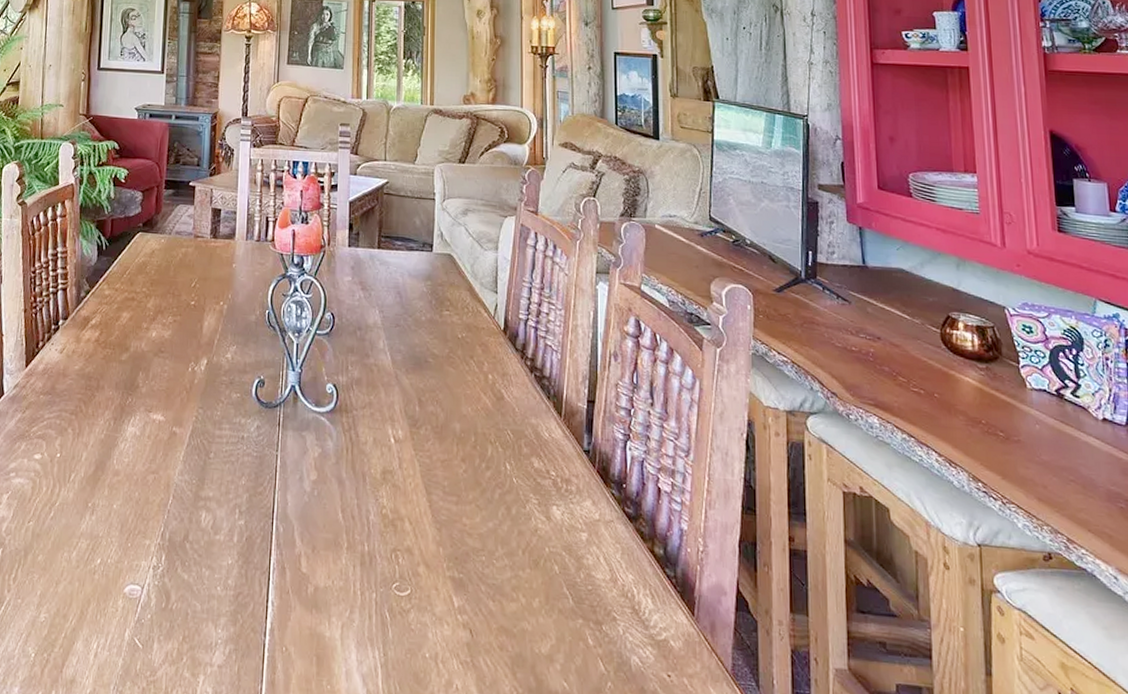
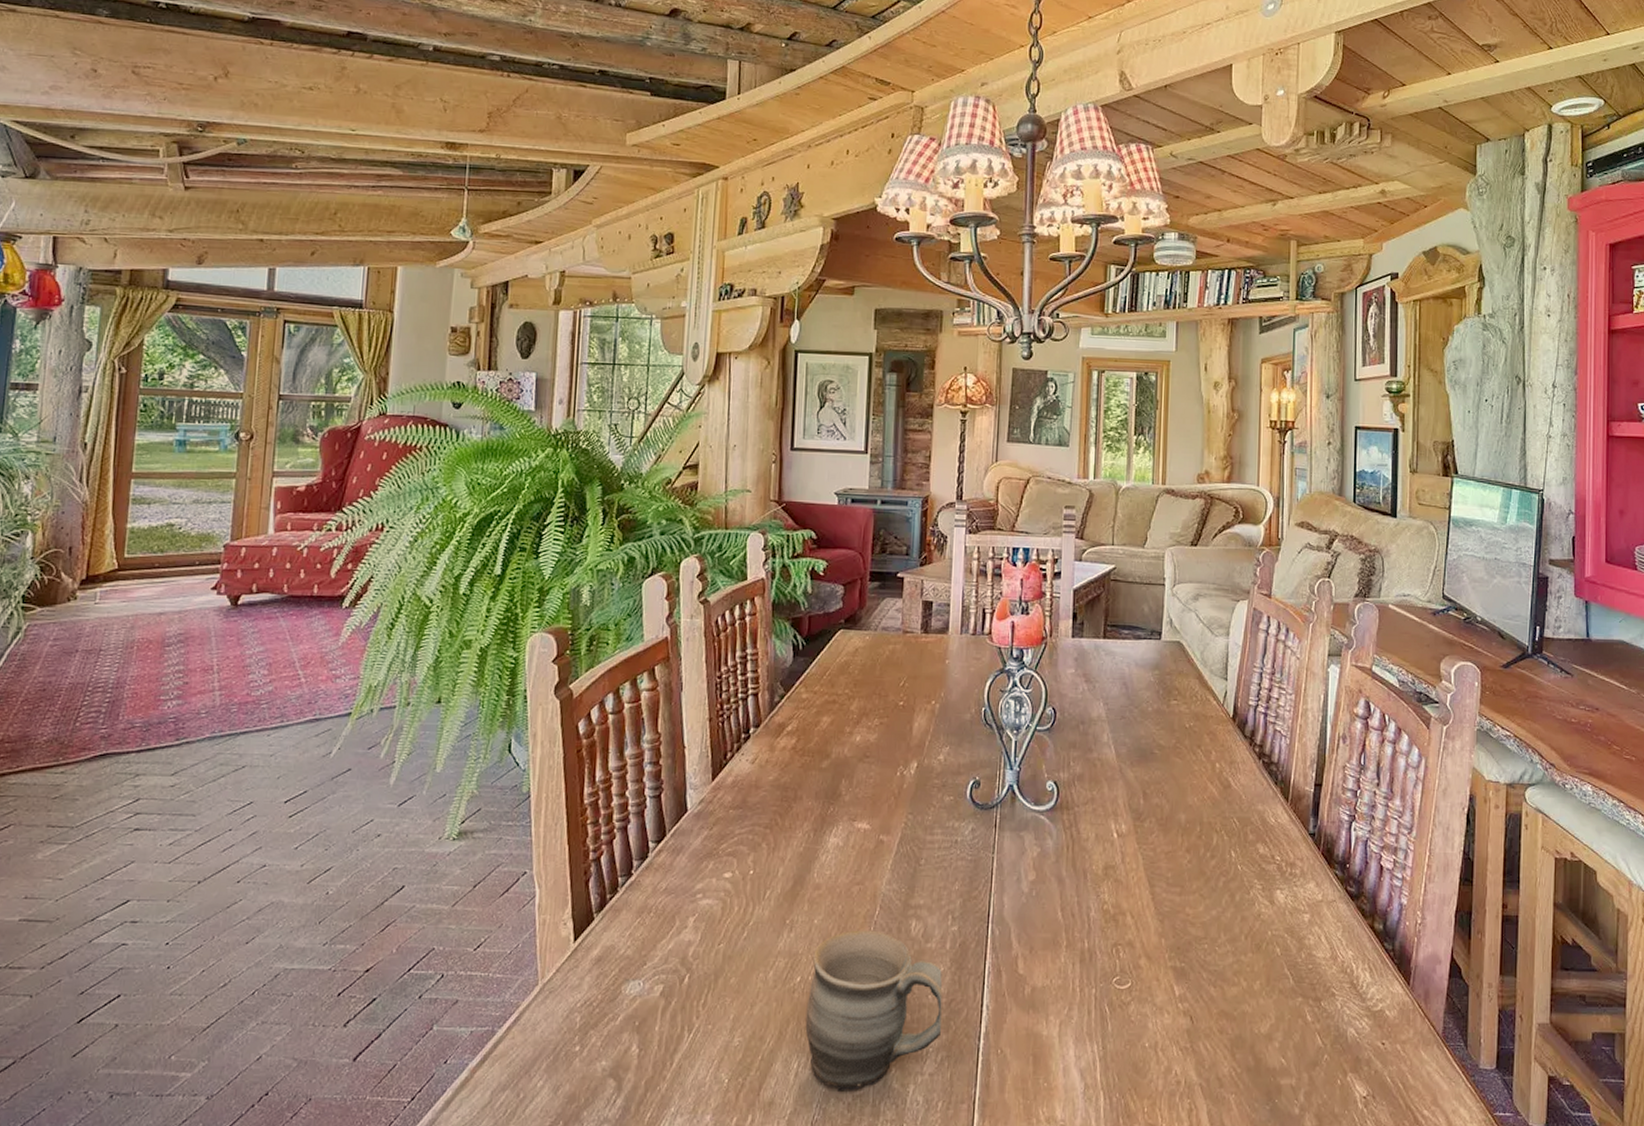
mug: none [104,517,231,676] -> present [805,930,943,1091]

